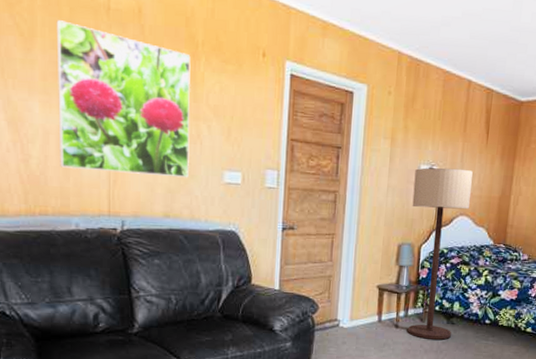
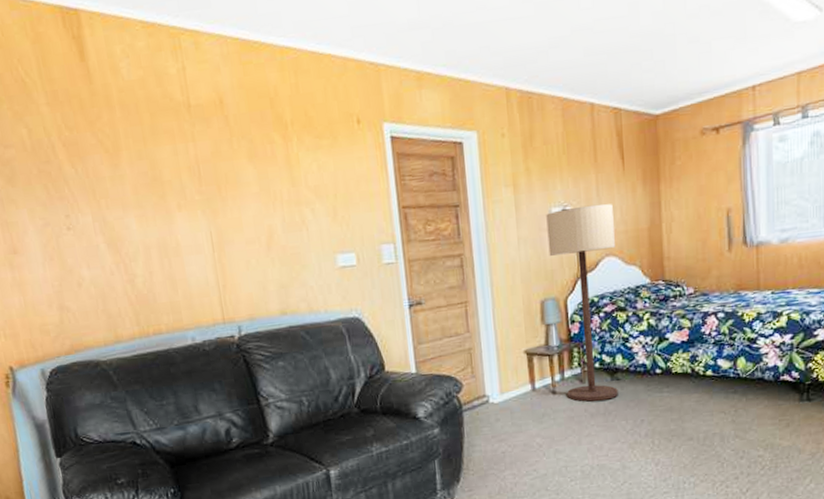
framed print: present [56,20,191,178] -> none [139,128,300,282]

